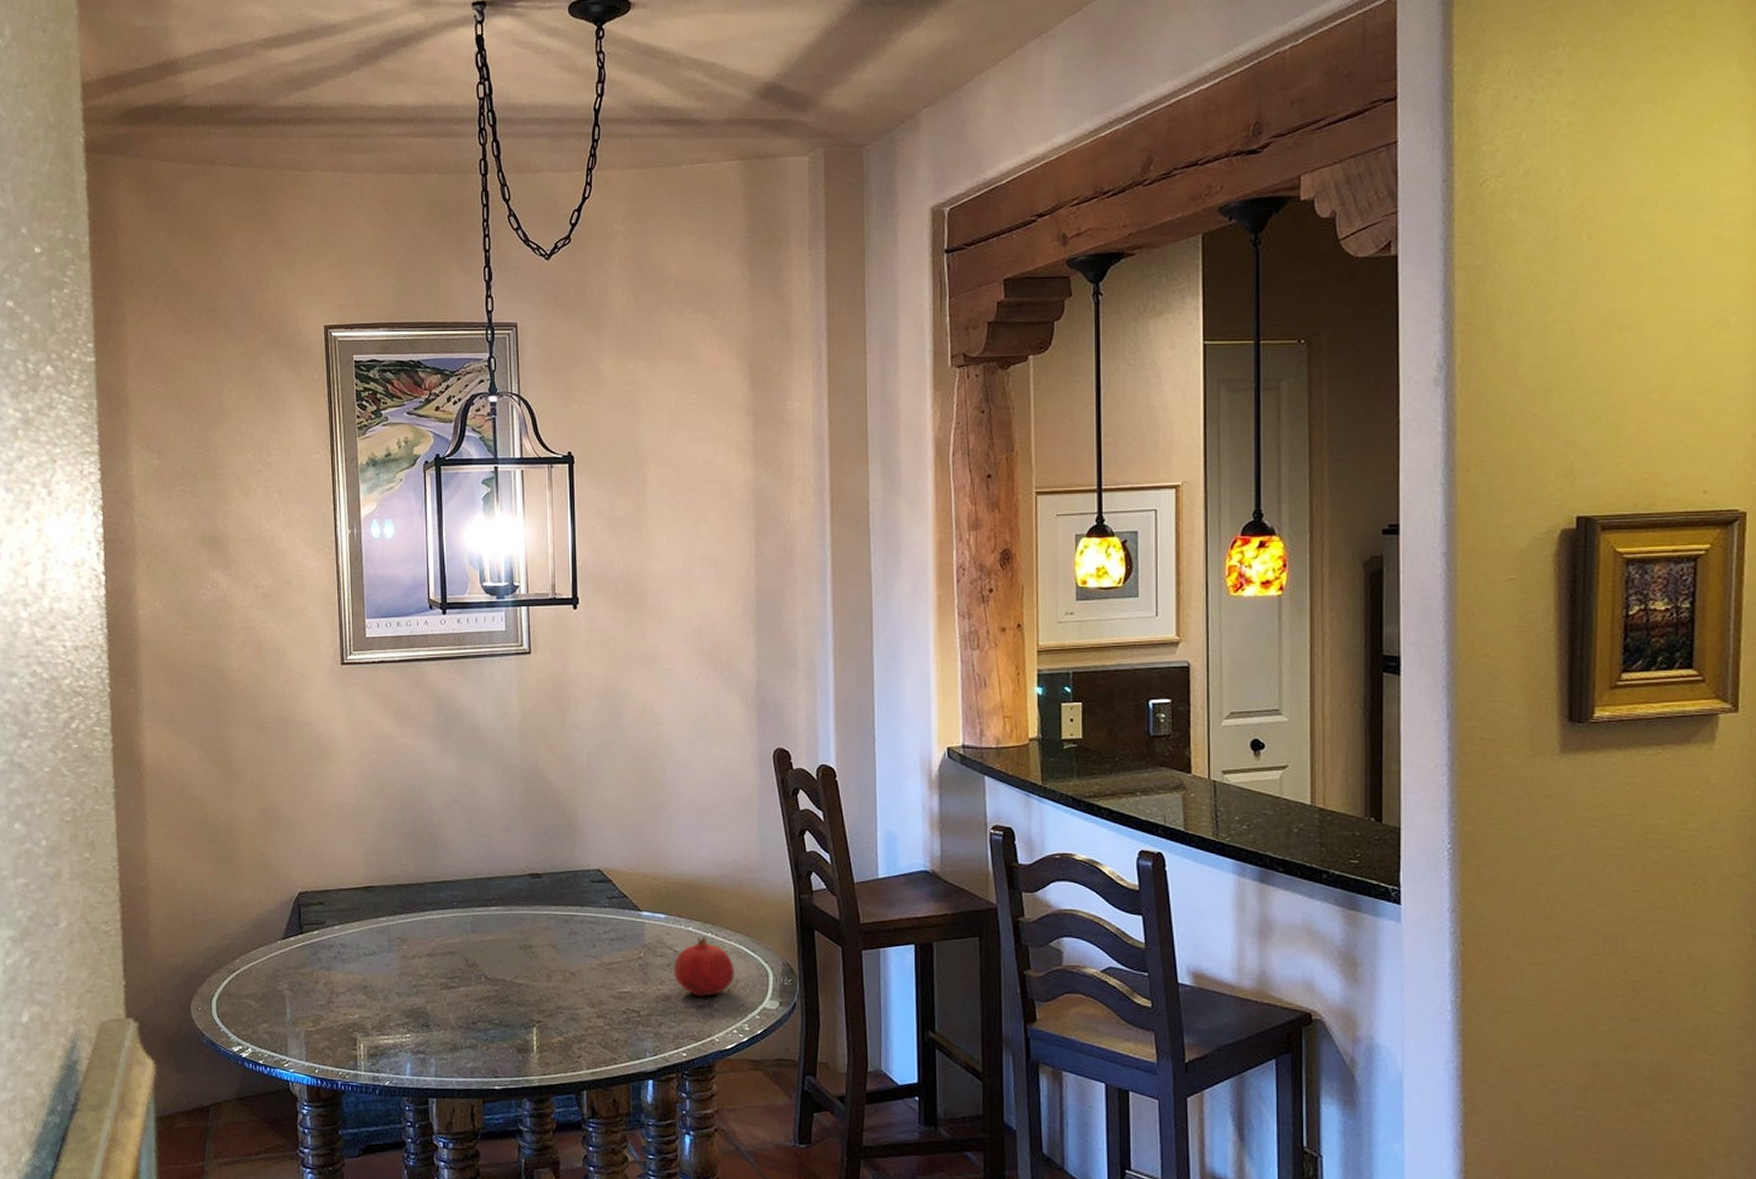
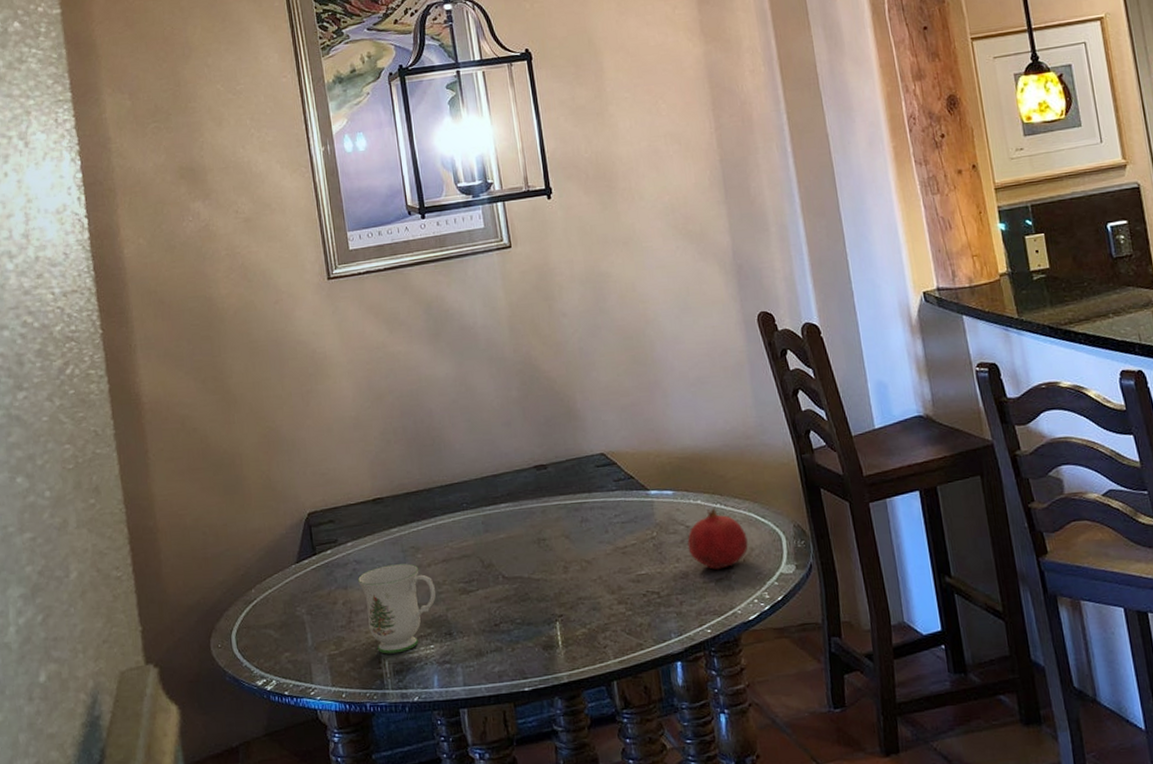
mug: none [341,952,418,1038] -> present [357,563,437,654]

